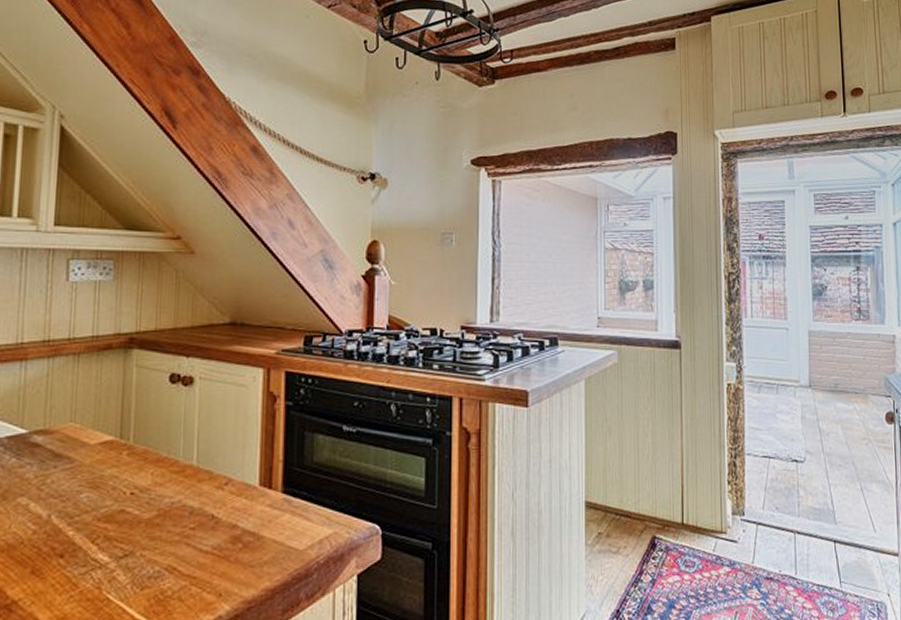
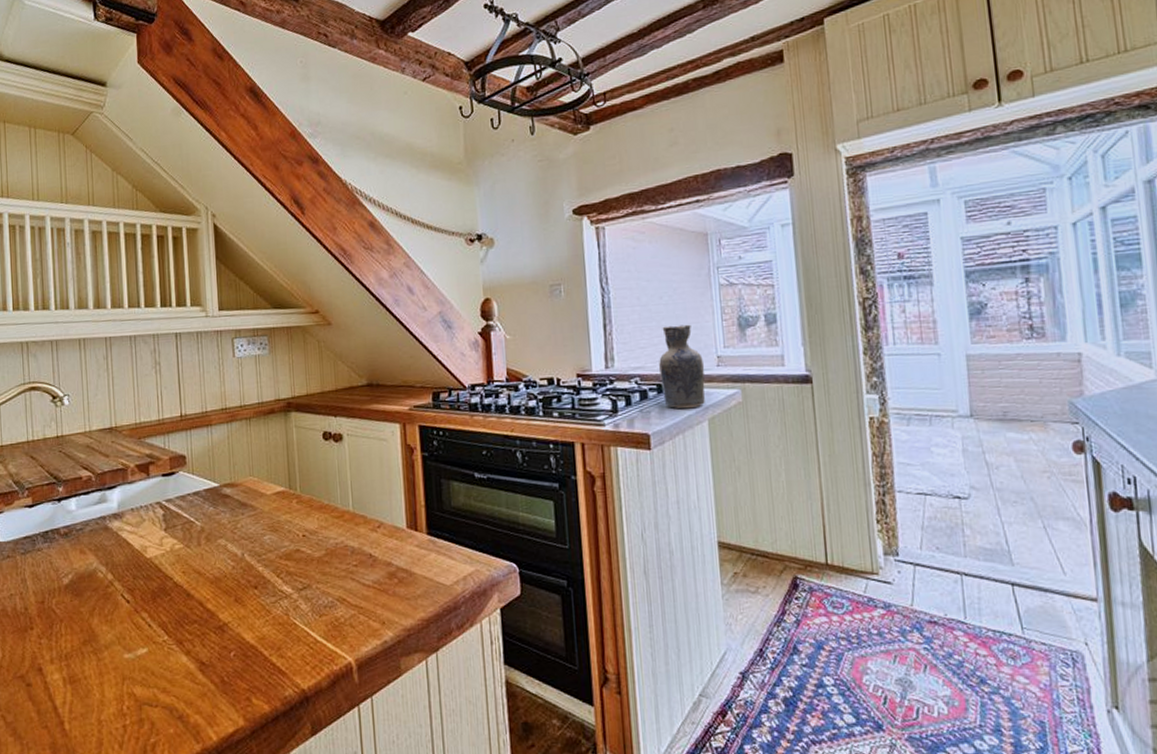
ceramic jug: none [543,284,586,368] -> present [659,324,705,409]

